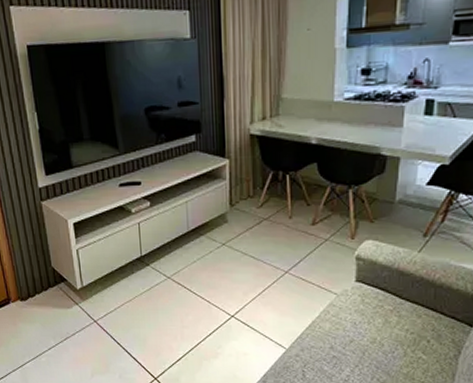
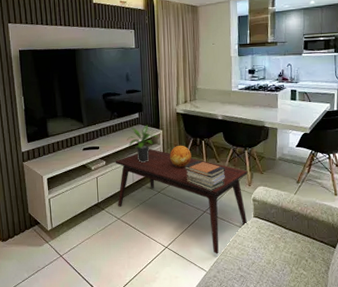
coffee table: none [162,185,351,328] -> present [115,148,248,254]
potted plant: none [178,152,225,205] -> present [126,125,159,164]
decorative sphere: none [239,180,270,212] -> present [170,145,192,167]
book stack: none [259,202,319,245] -> present [184,160,226,191]

